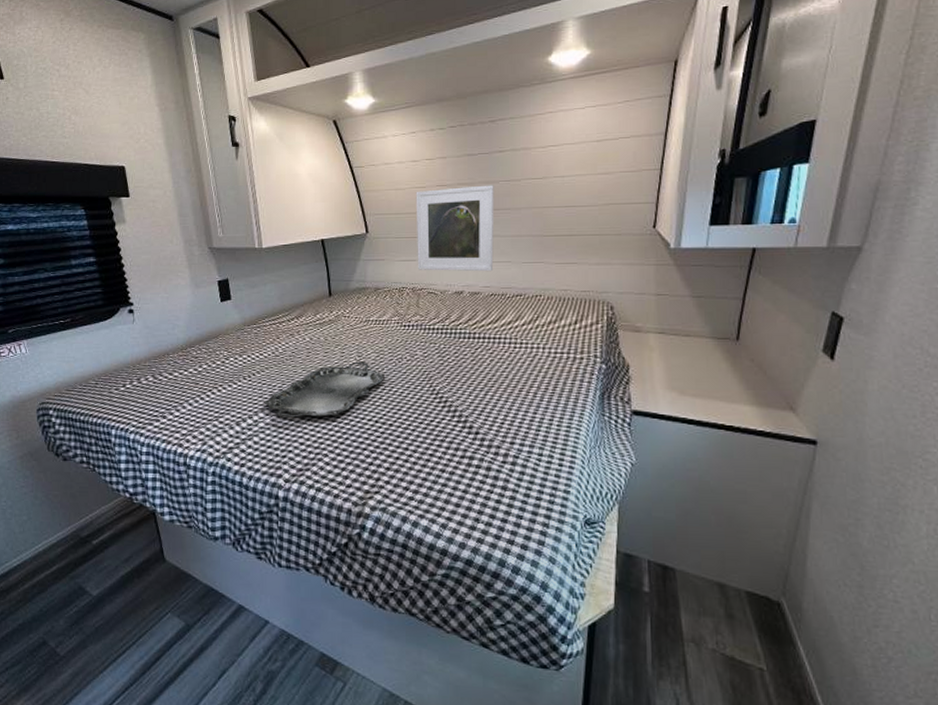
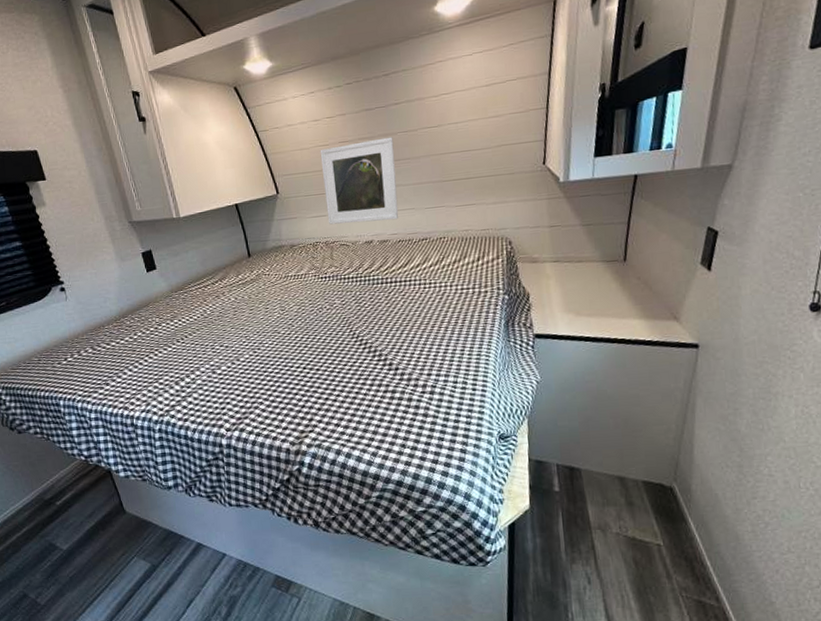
serving tray: present [264,361,386,418] -> none [198,314,309,374]

